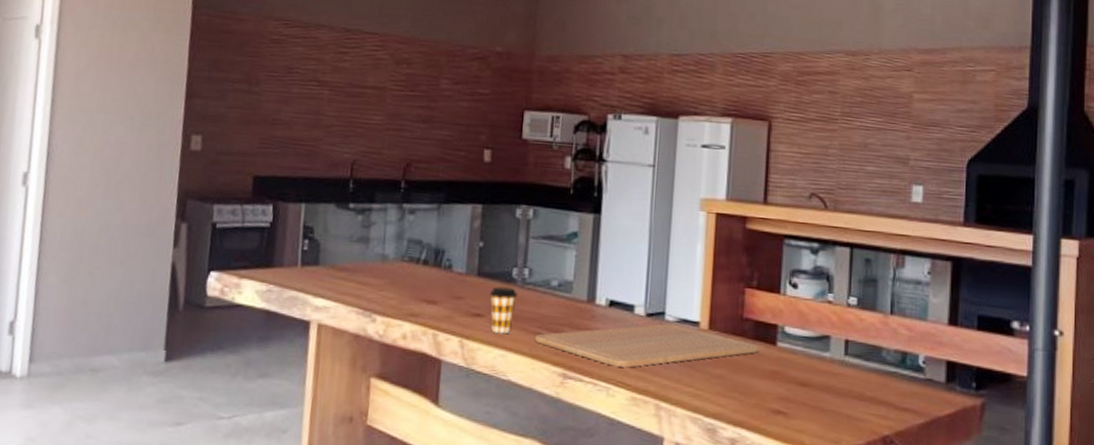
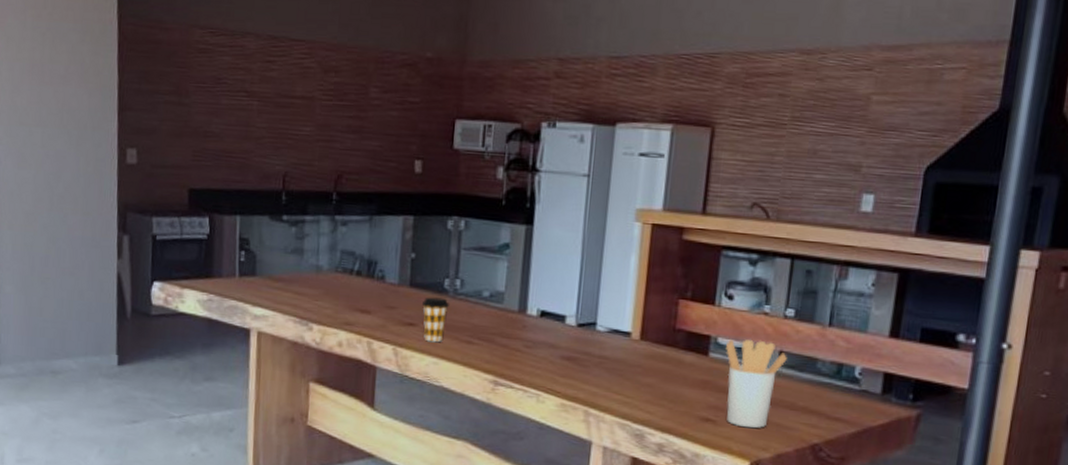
chopping board: present [535,324,759,368] -> none [467,334,691,376]
utensil holder: none [793,328,853,421] -> present [725,340,787,429]

